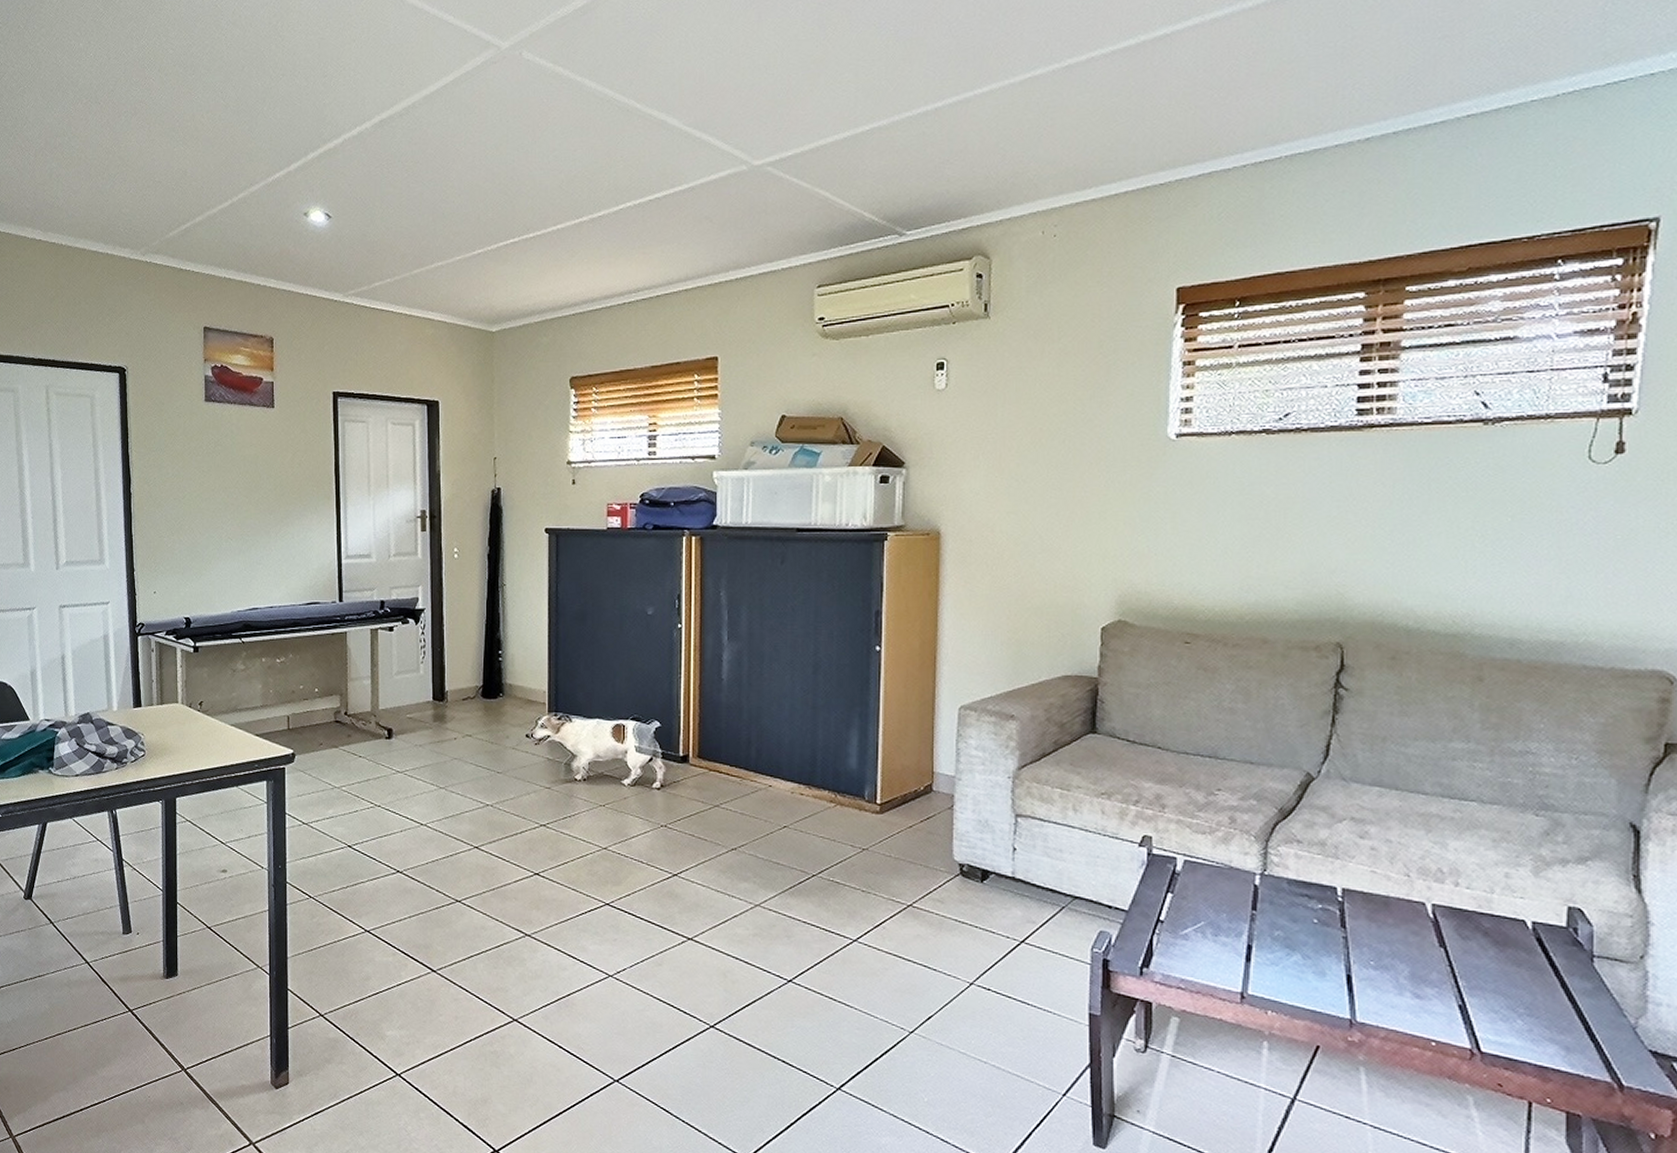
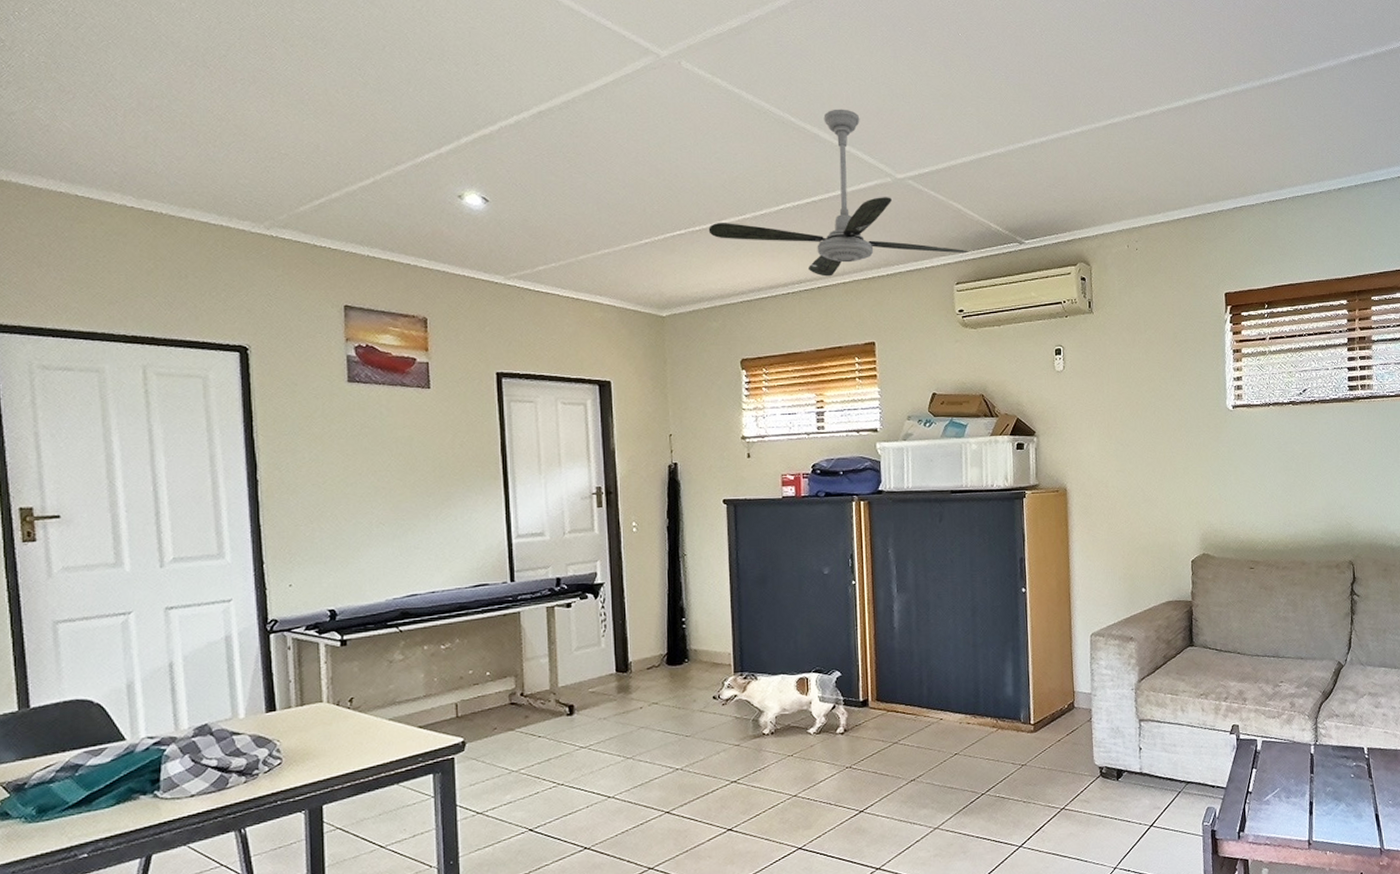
ceiling fan: none [543,88,835,284] -> present [708,109,968,277]

